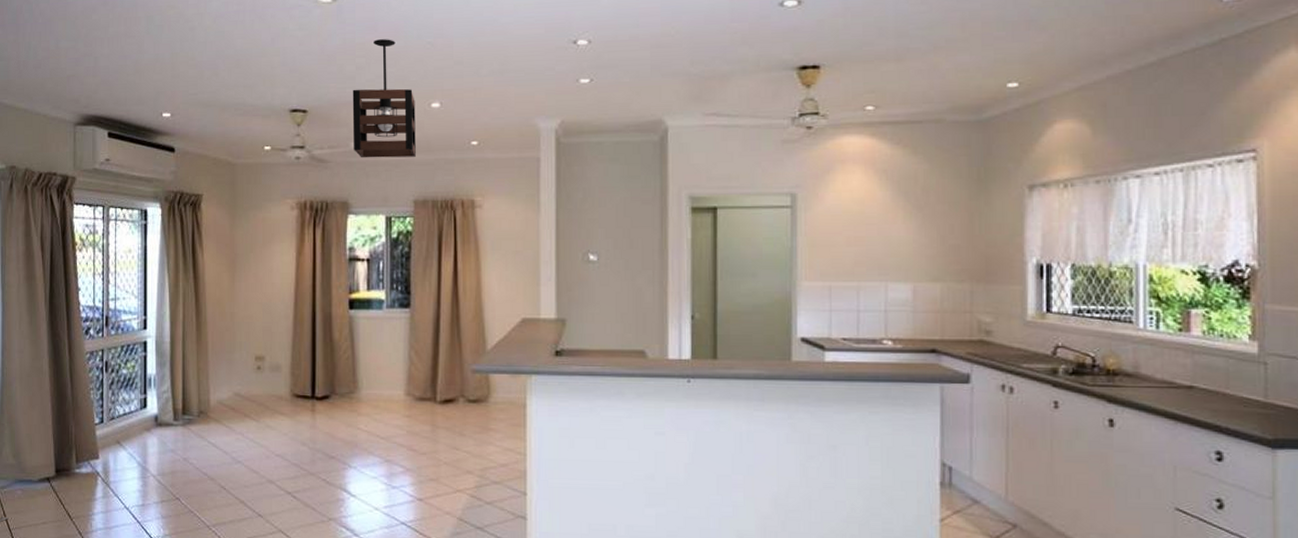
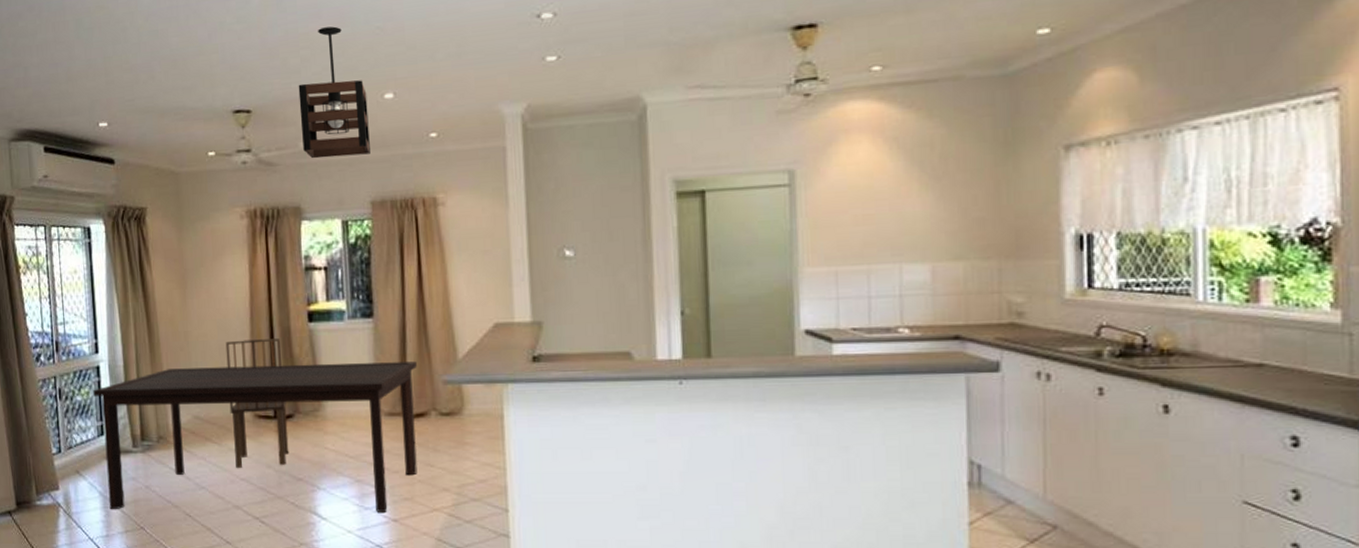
dining table: none [139,347,449,491] -> present [93,361,418,512]
dining chair: none [269,323,324,444] -> present [225,338,289,468]

